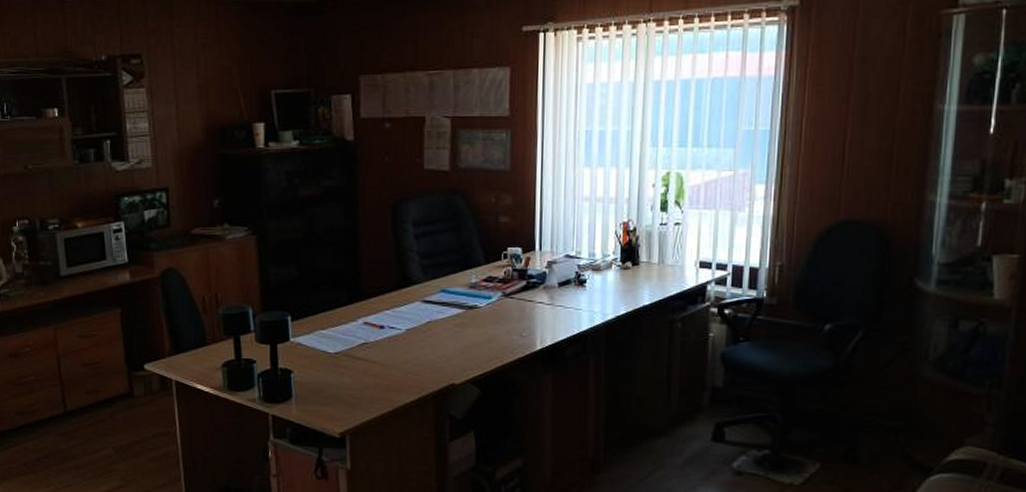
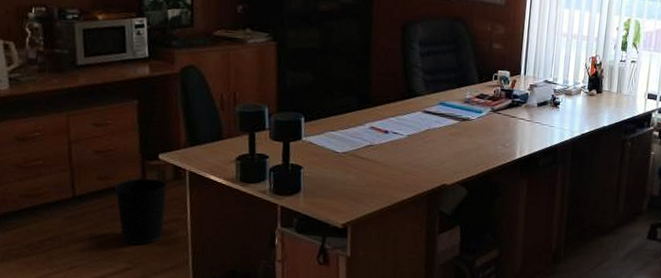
wastebasket: none [103,390,155,461] -> present [115,178,168,245]

